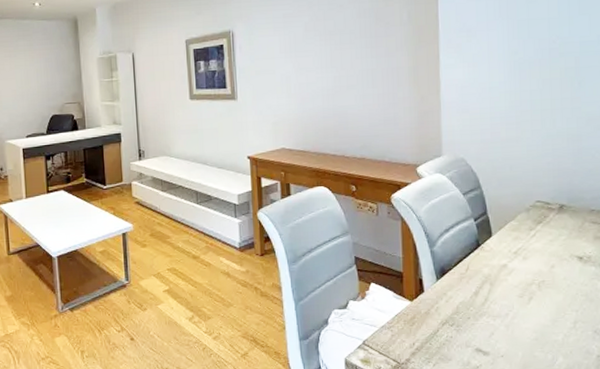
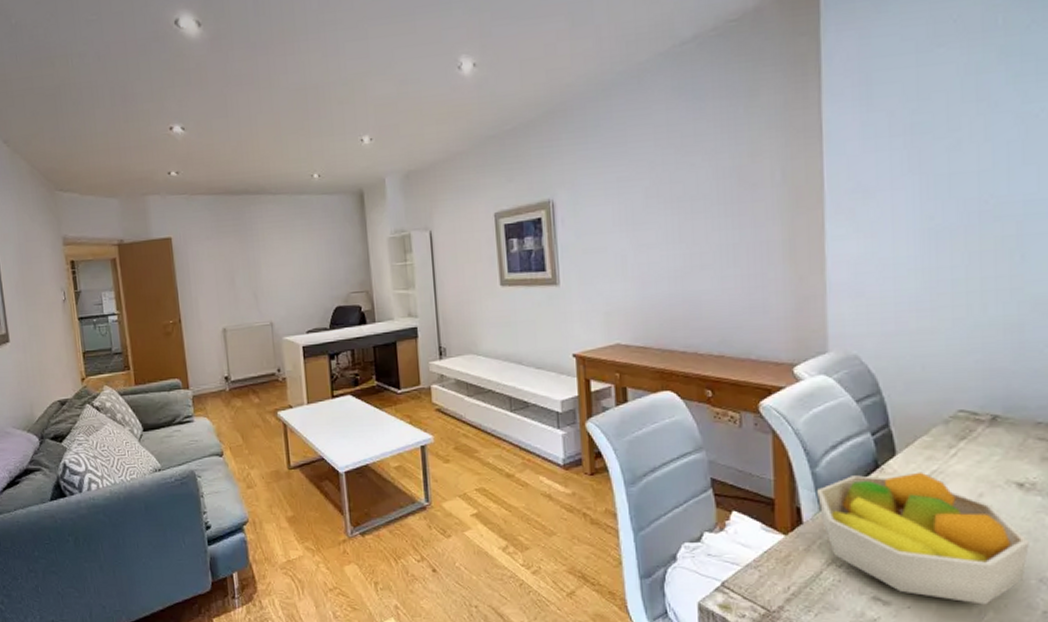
fruit bowl: none [435,249,587,352] -> present [817,472,1029,605]

